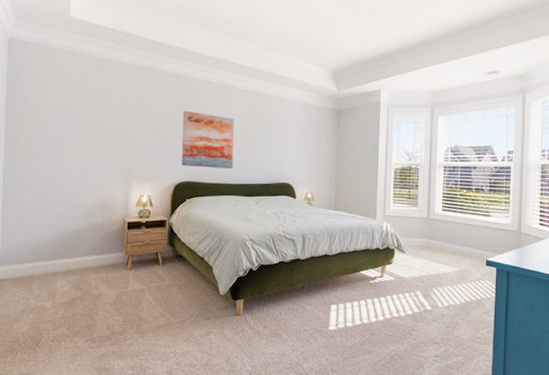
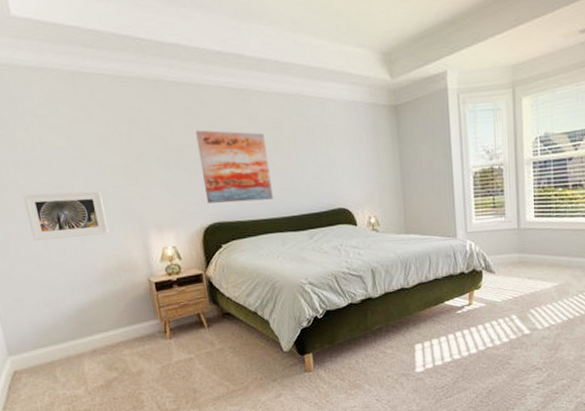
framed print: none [43,141,103,179] -> present [22,190,109,241]

